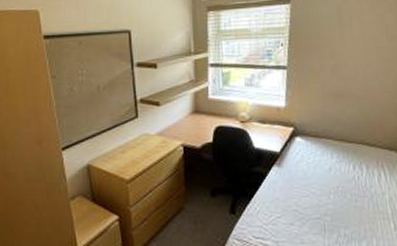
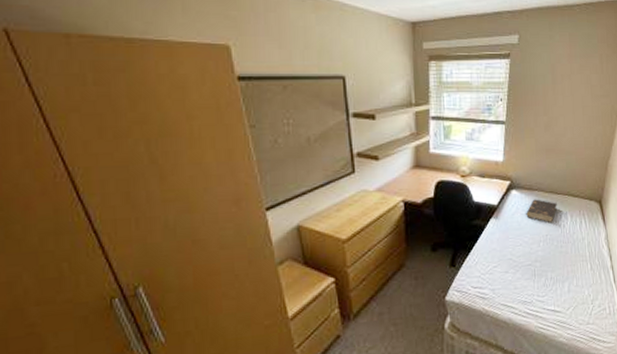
book: none [312,147,349,174] -> present [526,199,557,224]

